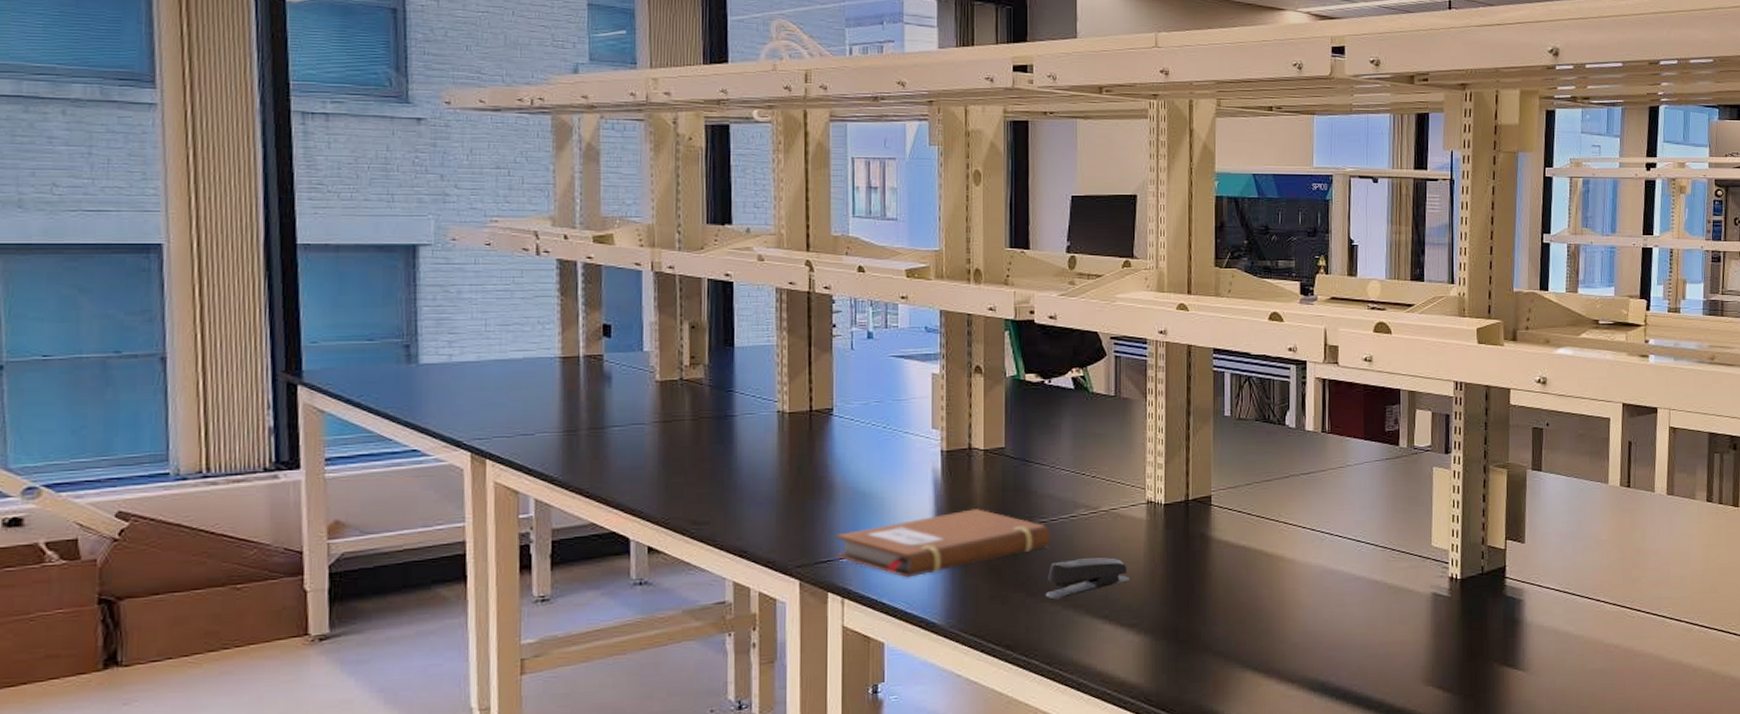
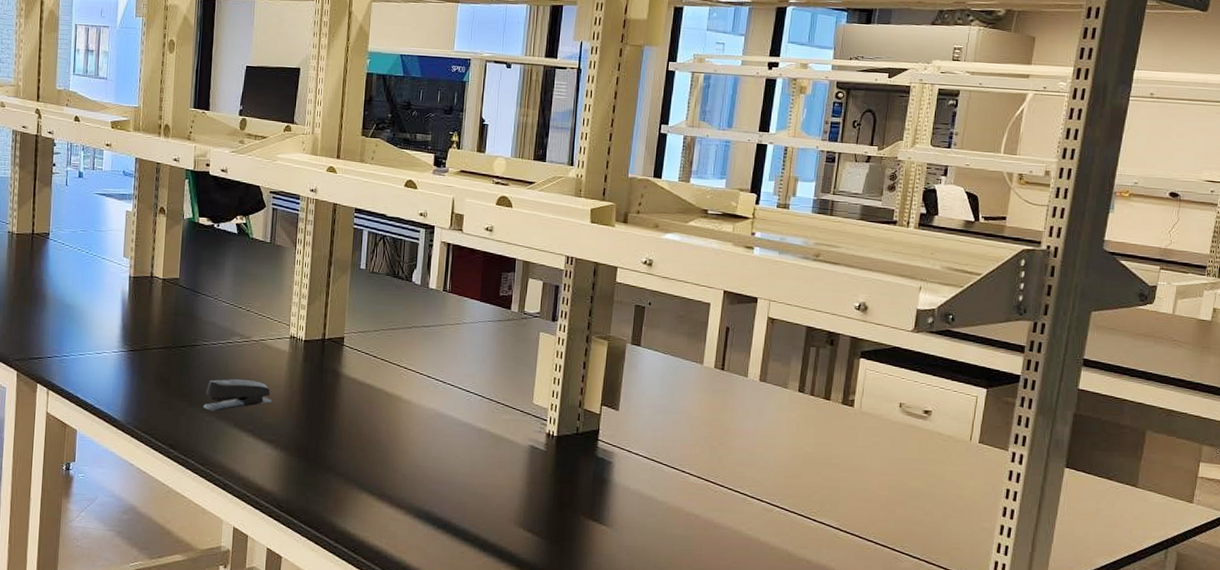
notebook: present [835,509,1051,578] -> none [45,327,211,379]

